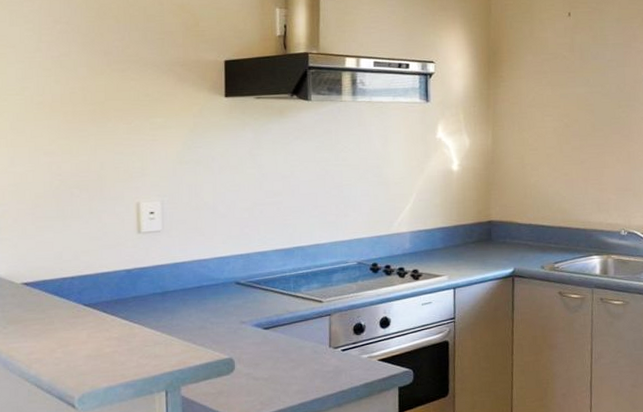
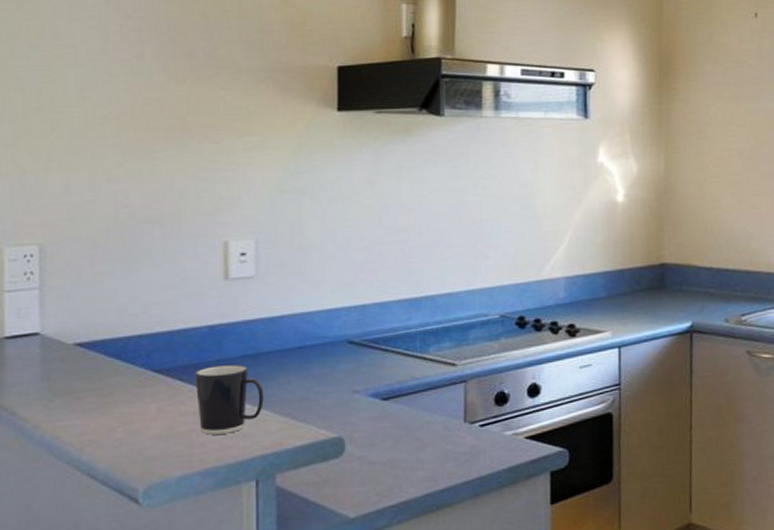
mug: none [116,300,170,355] -> present [195,365,264,435]

